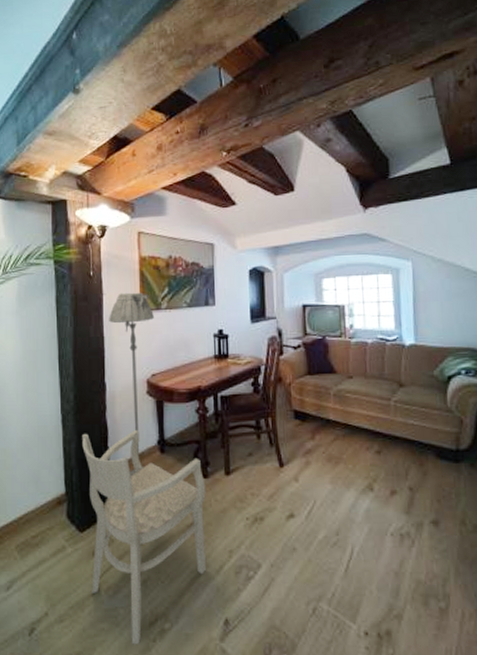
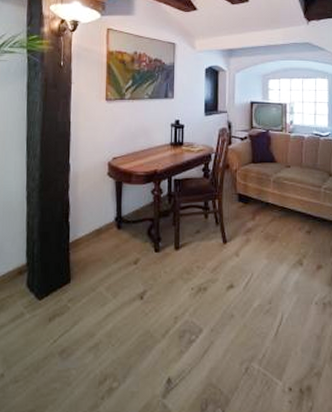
armchair: present [82,430,206,645] -> none [45,208,157,403]
floor lamp: present [109,292,154,477] -> none [76,83,118,250]

